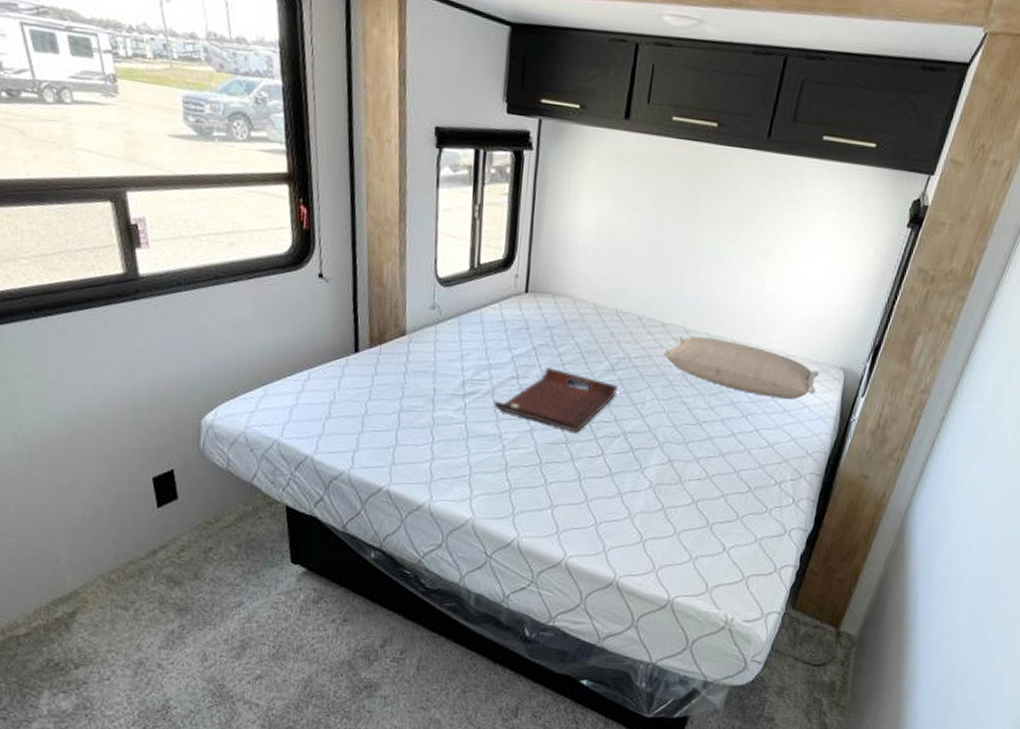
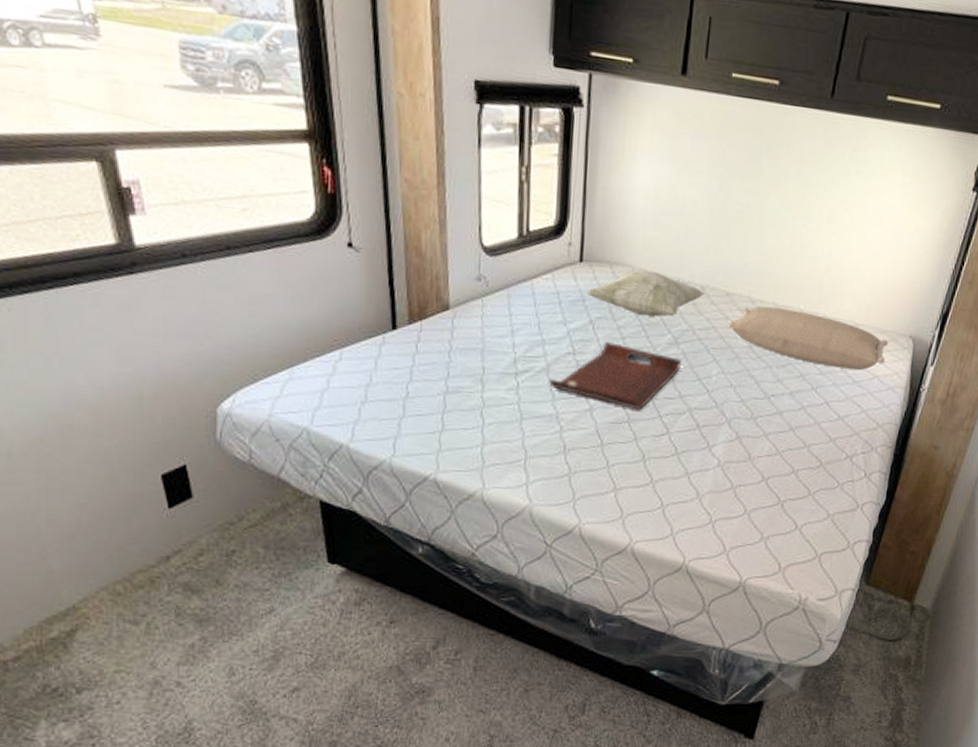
decorative pillow: none [531,301,642,345] -> present [587,270,706,317]

